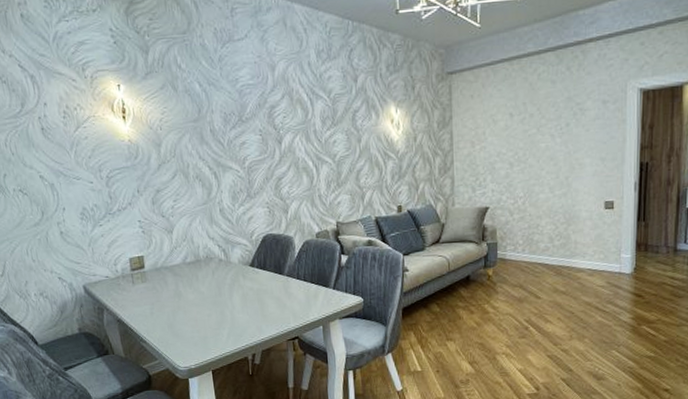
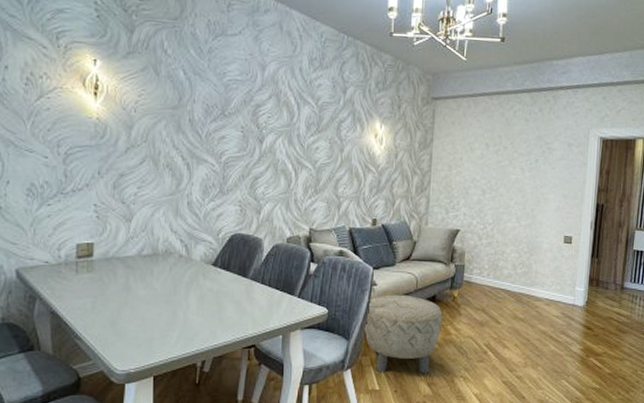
ottoman: none [399,278,479,355] -> present [363,294,443,374]

